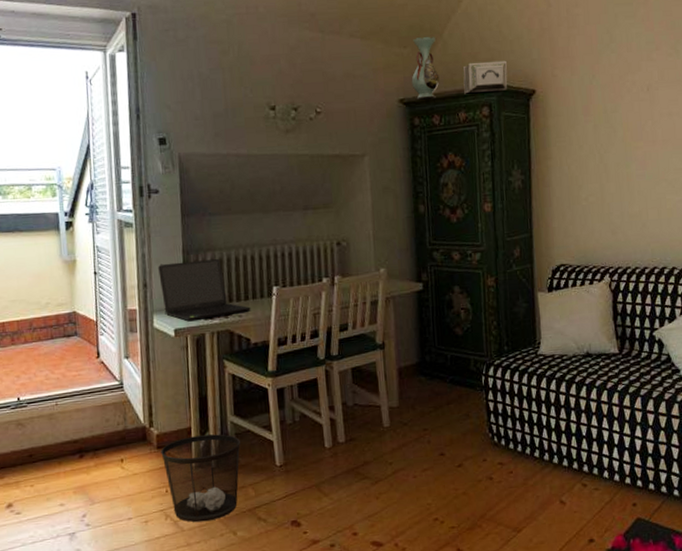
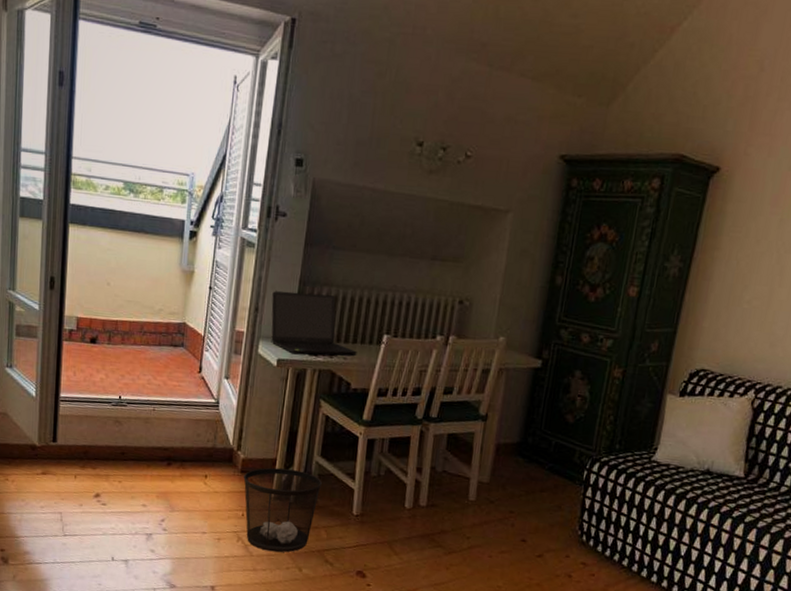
decorative vase: present [411,36,440,101] -> none [578,86,618,161]
decorative box: present [462,60,508,96] -> none [635,124,695,165]

